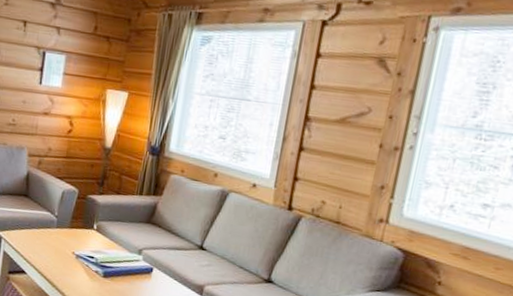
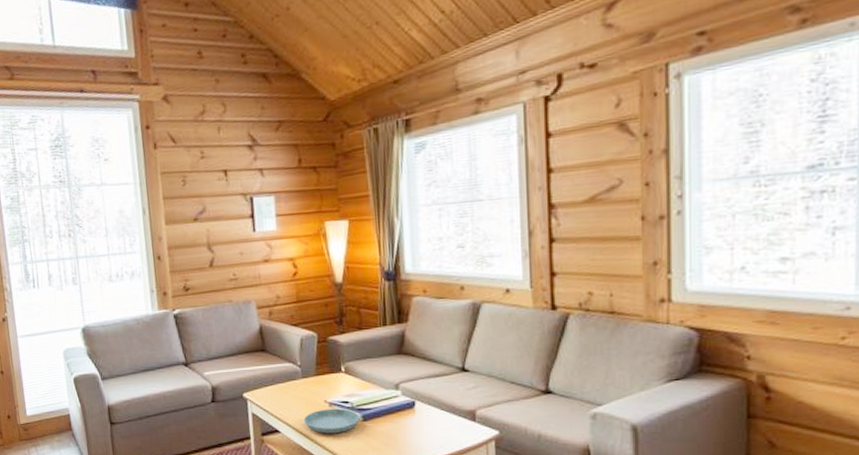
saucer: none [49,259,102,284] -> present [303,408,360,434]

